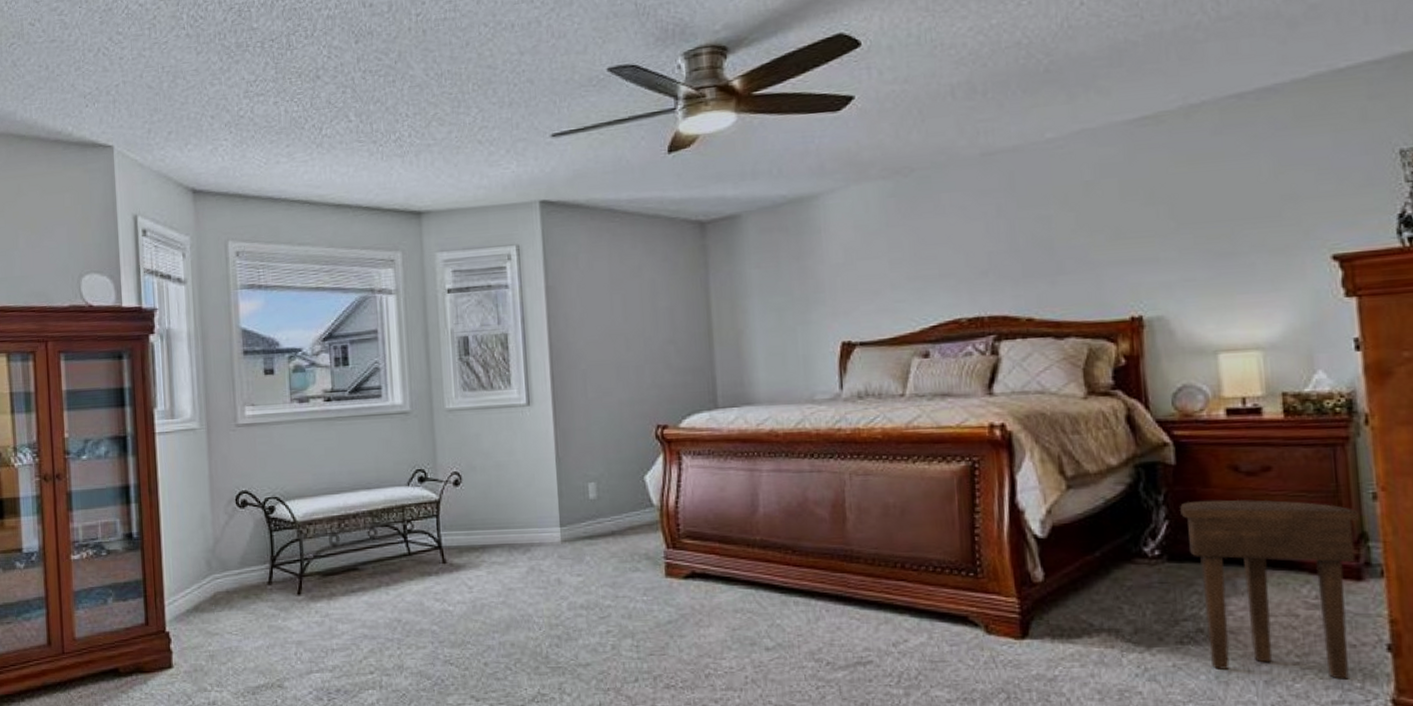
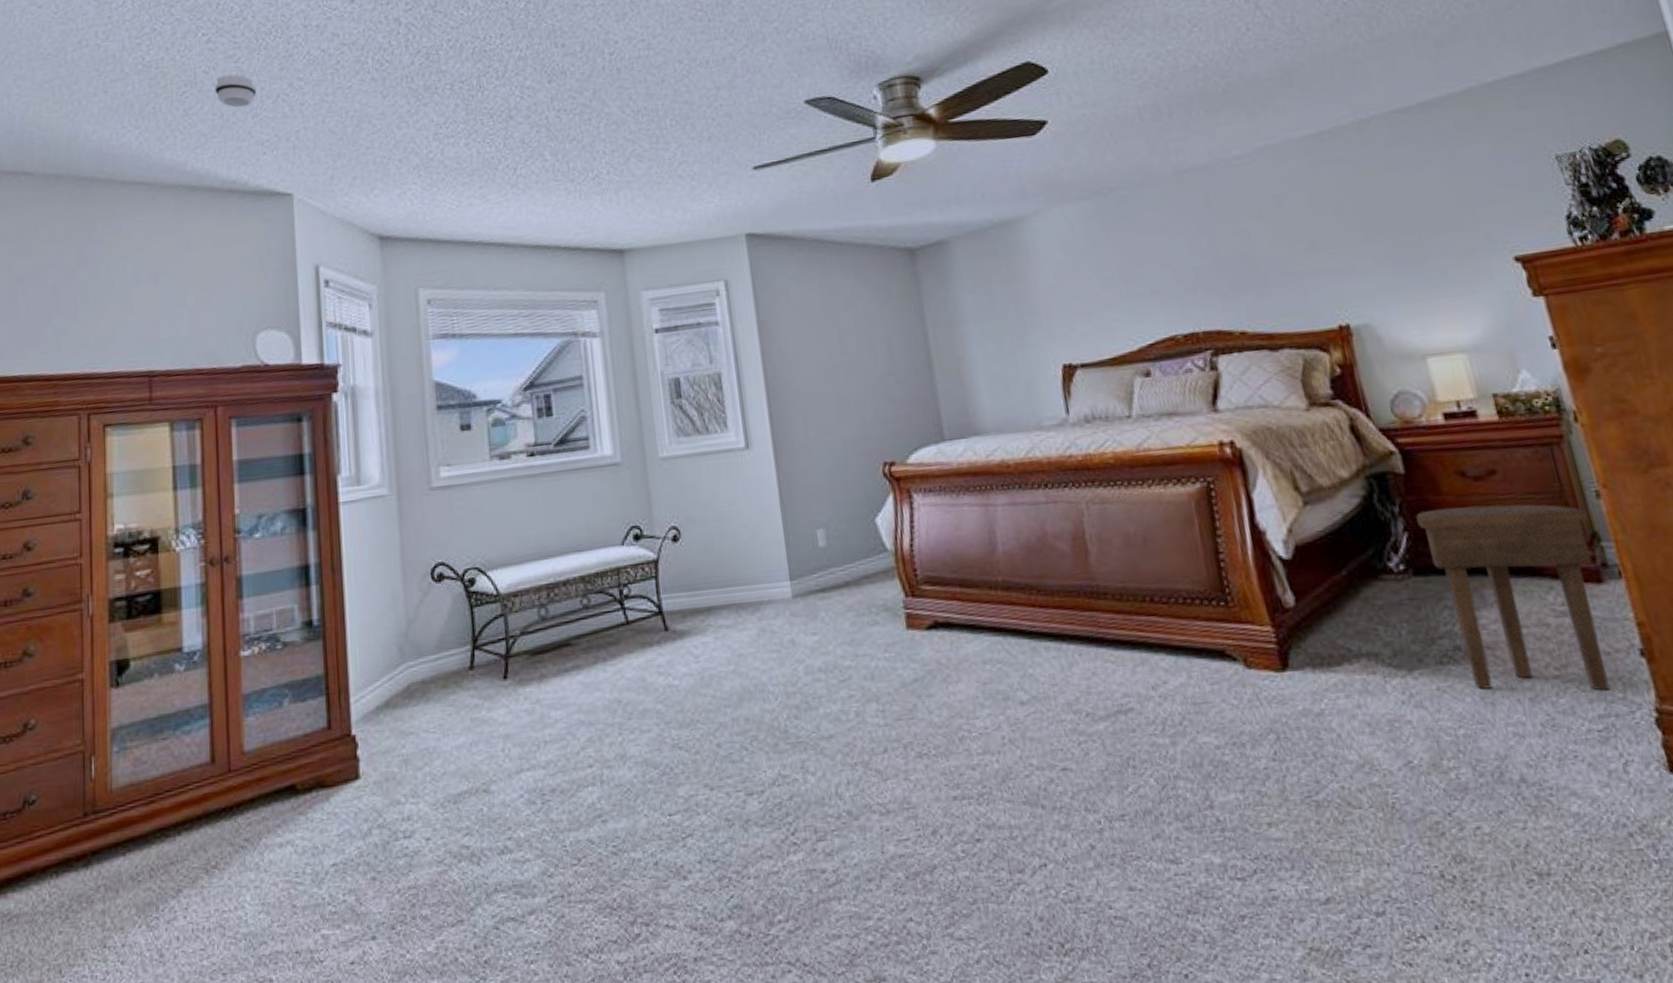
smoke detector: none [39,27,79,60] -> present [214,74,257,108]

